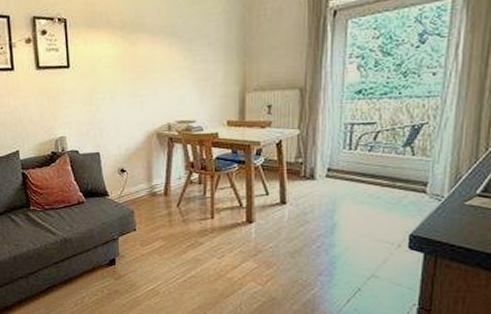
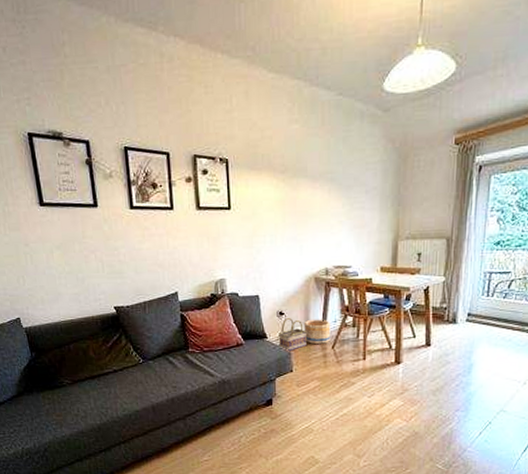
basket: none [120,175,150,210] -> present [278,318,307,352]
basket: none [146,176,175,202] -> present [304,319,331,344]

